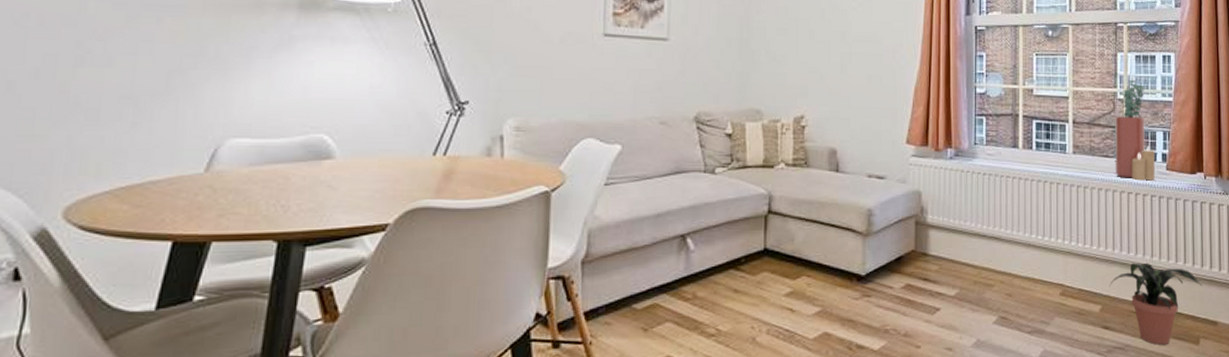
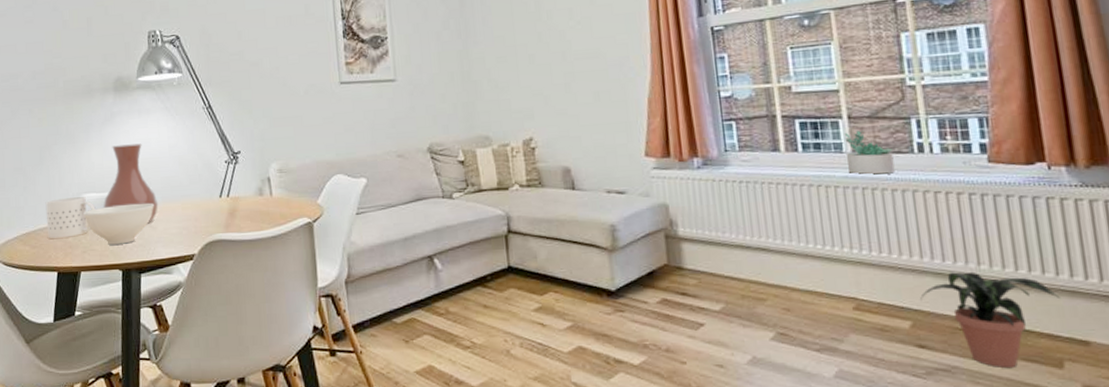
mug: none [162,142,248,197] -> present [45,197,96,240]
bowl: none [226,155,340,208] -> present [83,203,155,245]
vase: none [259,79,345,183] -> present [102,143,159,224]
succulent plant: none [1069,134,1102,175] -> present [844,129,895,175]
vase: present [1115,74,1145,178] -> none [905,55,954,176]
candle: present [1131,145,1155,181] -> none [935,135,972,178]

